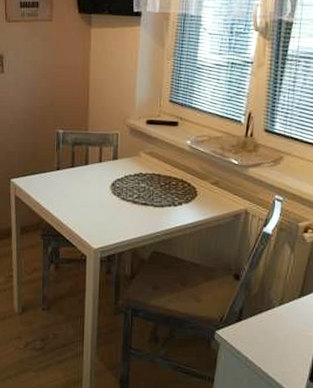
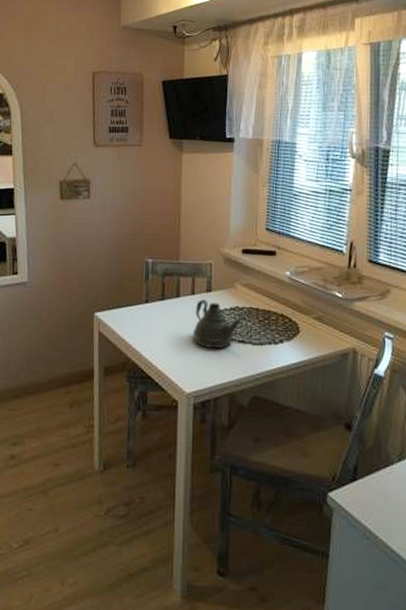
teapot: none [100,167,149,211] -> present [192,300,246,349]

